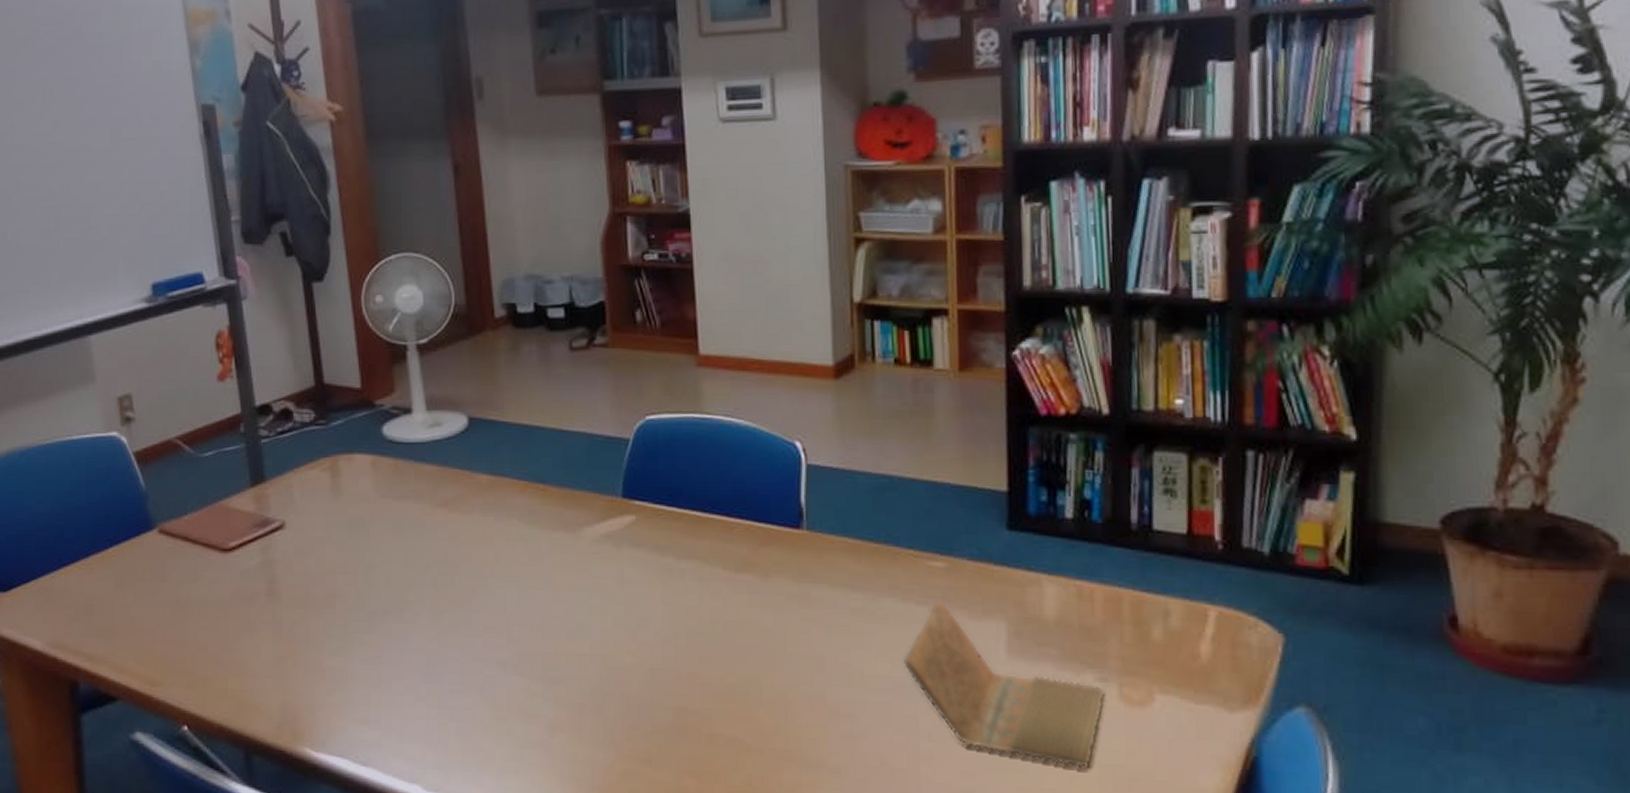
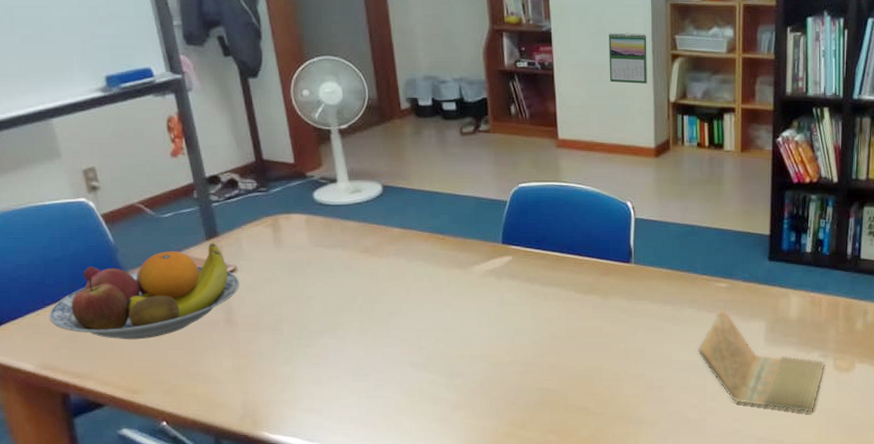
fruit bowl: none [65,490,288,614] -> present [49,243,240,340]
calendar: none [767,210,821,279] -> present [608,32,647,84]

